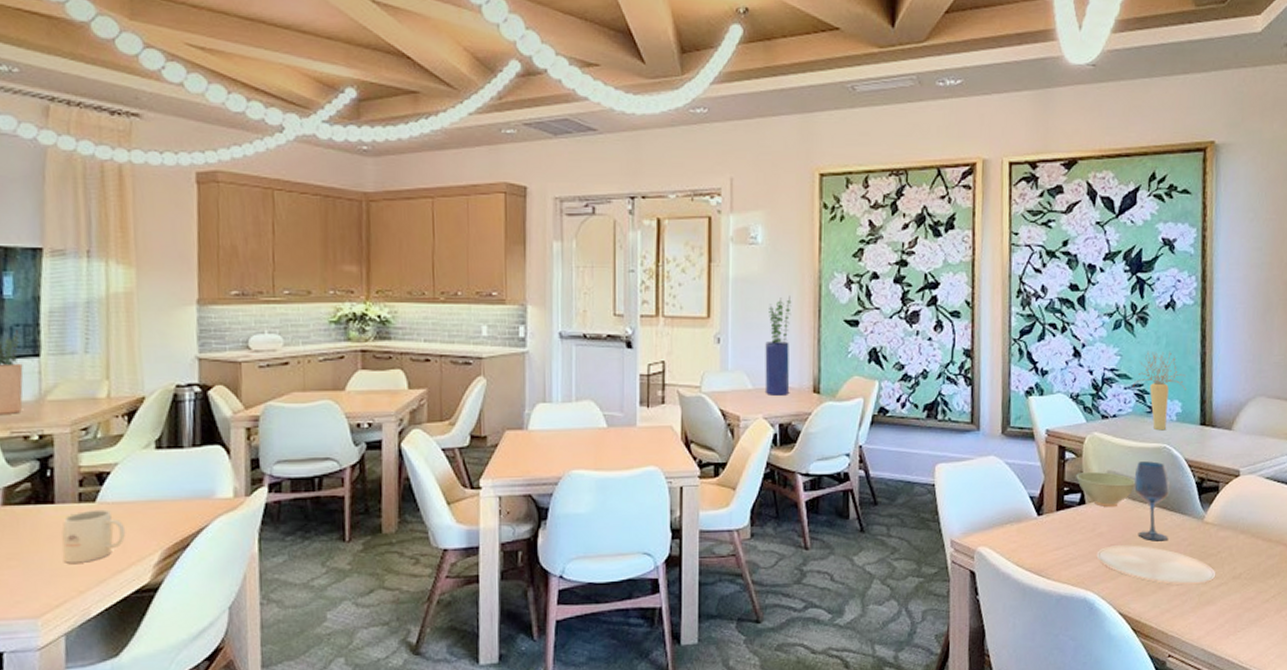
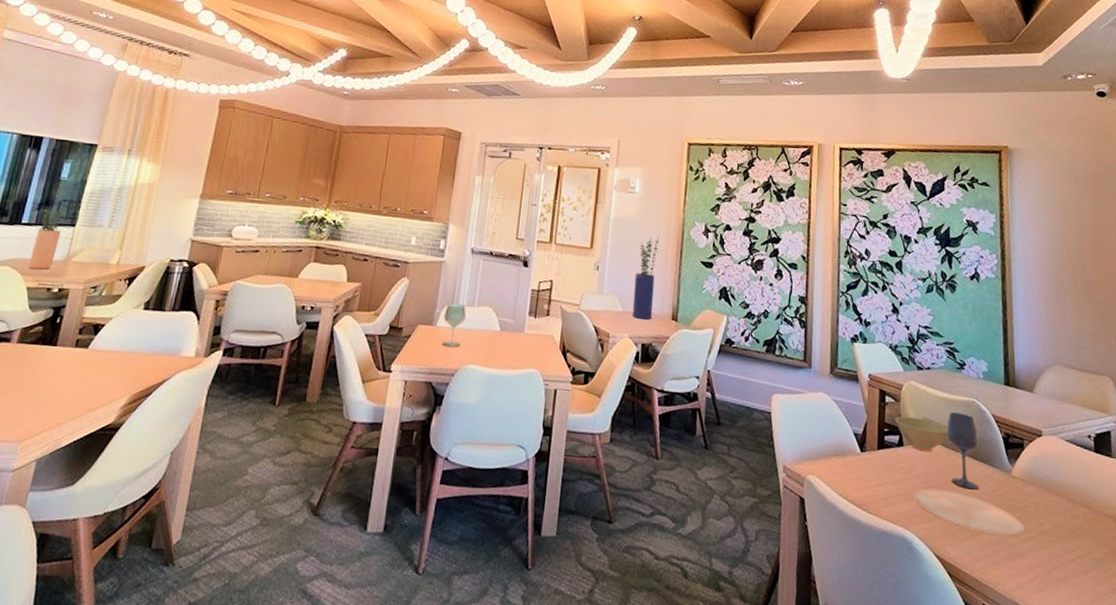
mug: present [61,509,126,563] -> none [51,354,106,399]
wine glass: none [535,401,564,453] -> present [443,303,467,348]
flower arrangement: present [1132,350,1186,431] -> none [944,314,991,386]

